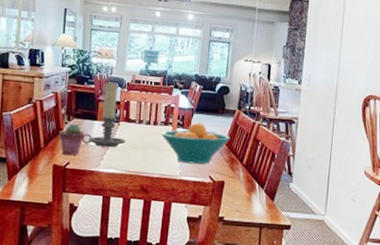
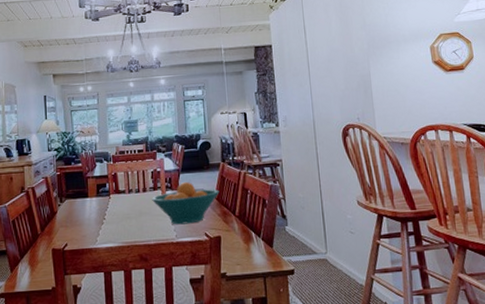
potted succulent: present [59,123,85,156] -> none [54,204,78,238]
candle holder: present [81,82,126,148] -> none [76,157,119,223]

